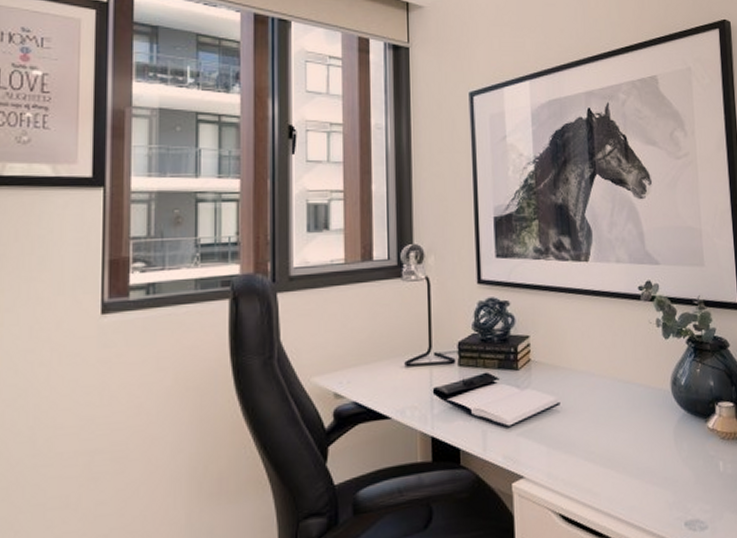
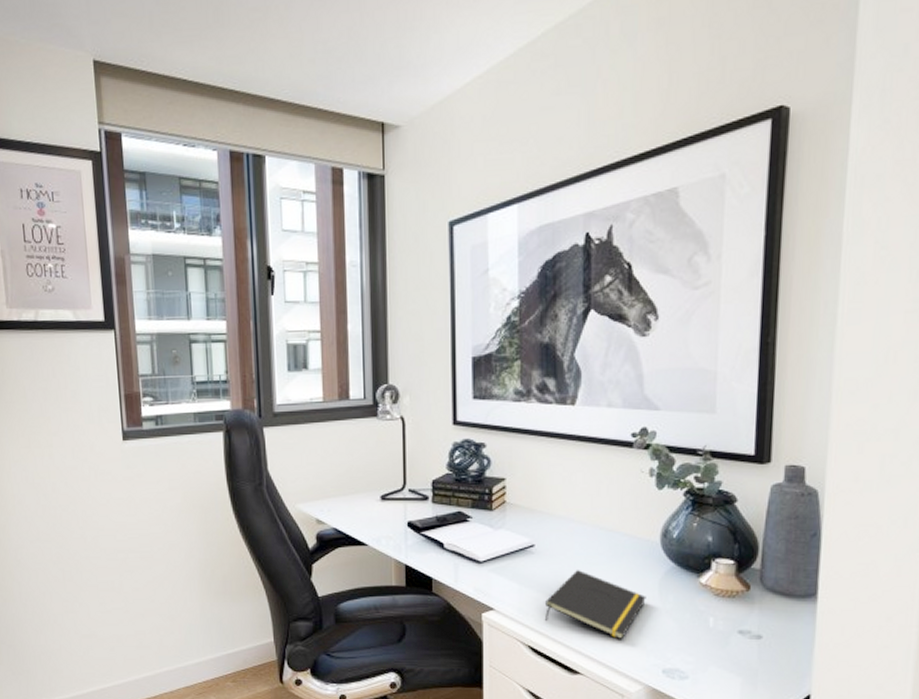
notepad: none [573,425,664,496] -> present [545,570,646,640]

